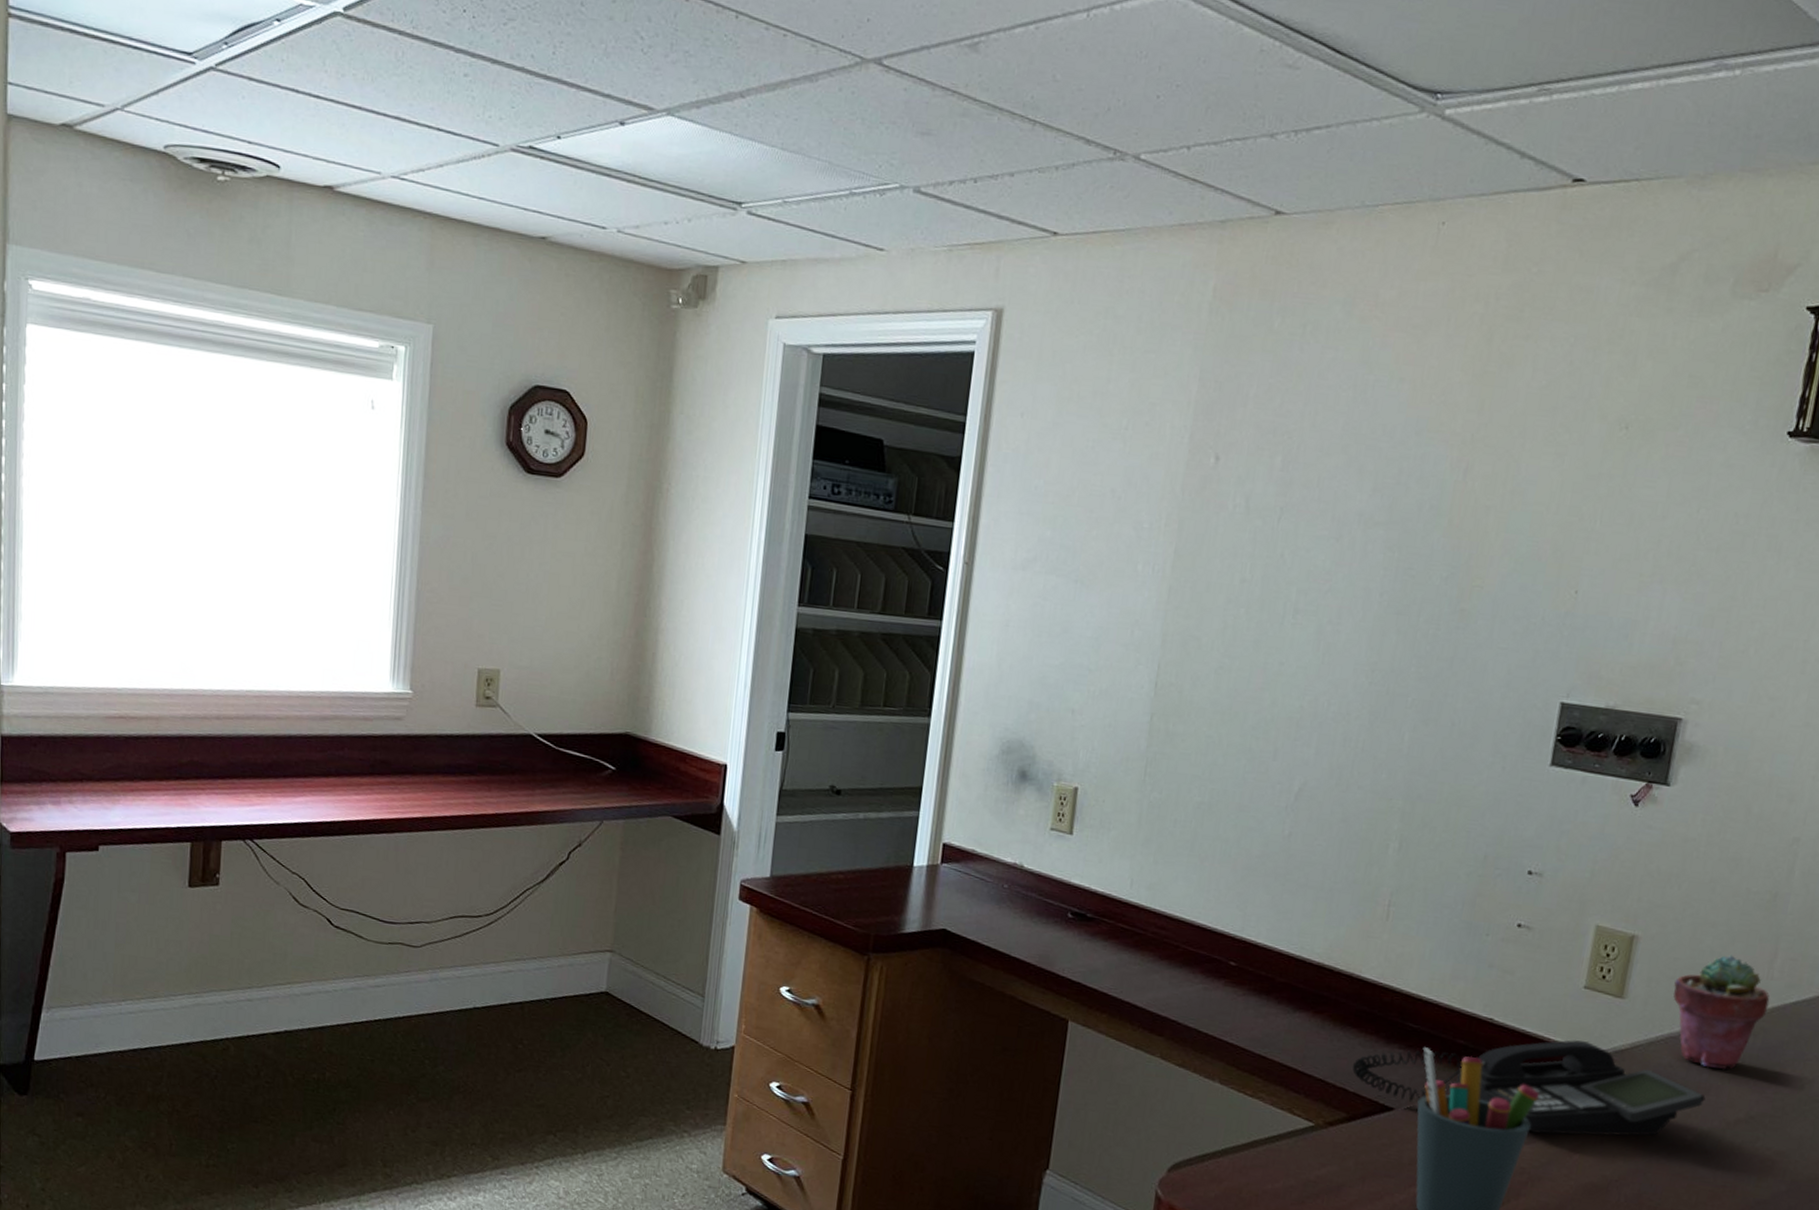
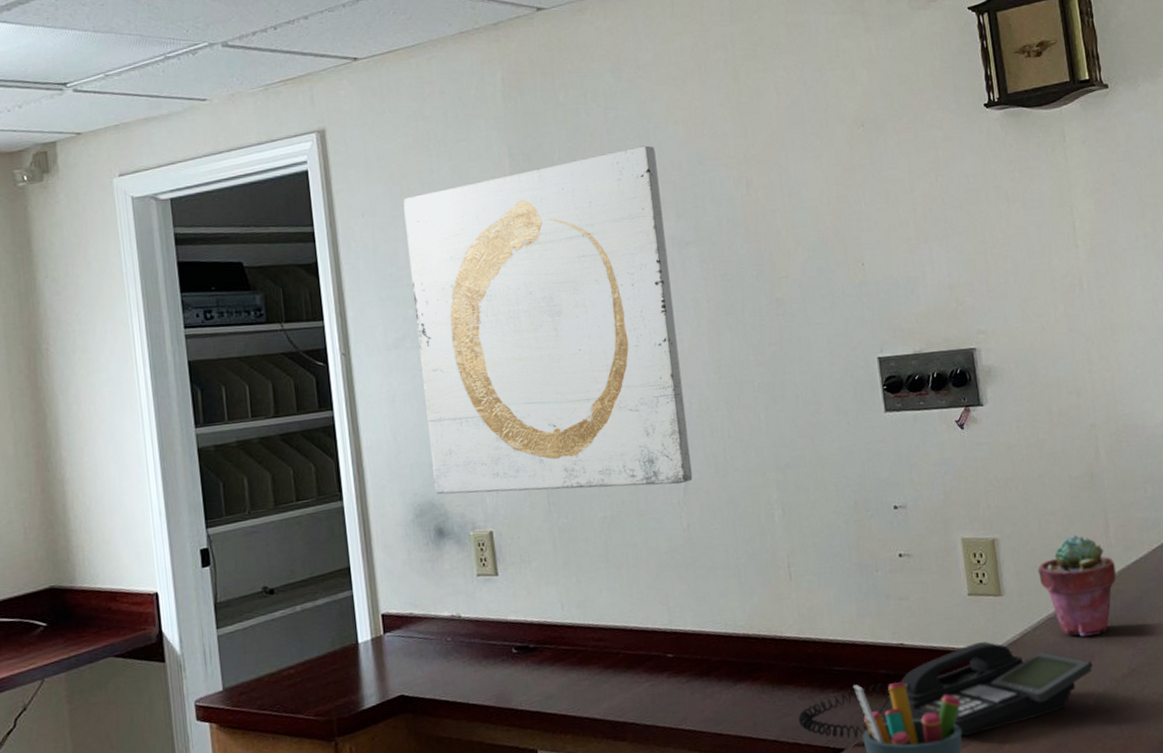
wall art: none [1028,399,1369,788] -> present [403,145,693,495]

